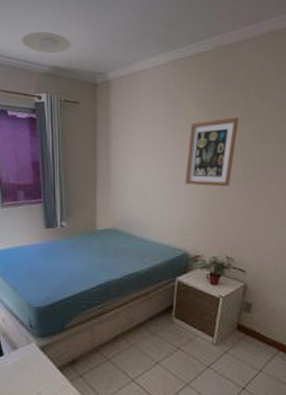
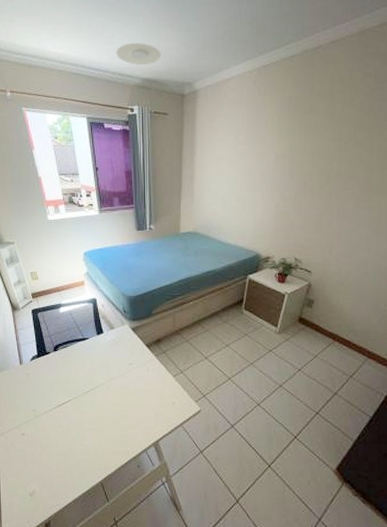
wall art: present [185,117,239,187] -> none [262,125,319,194]

